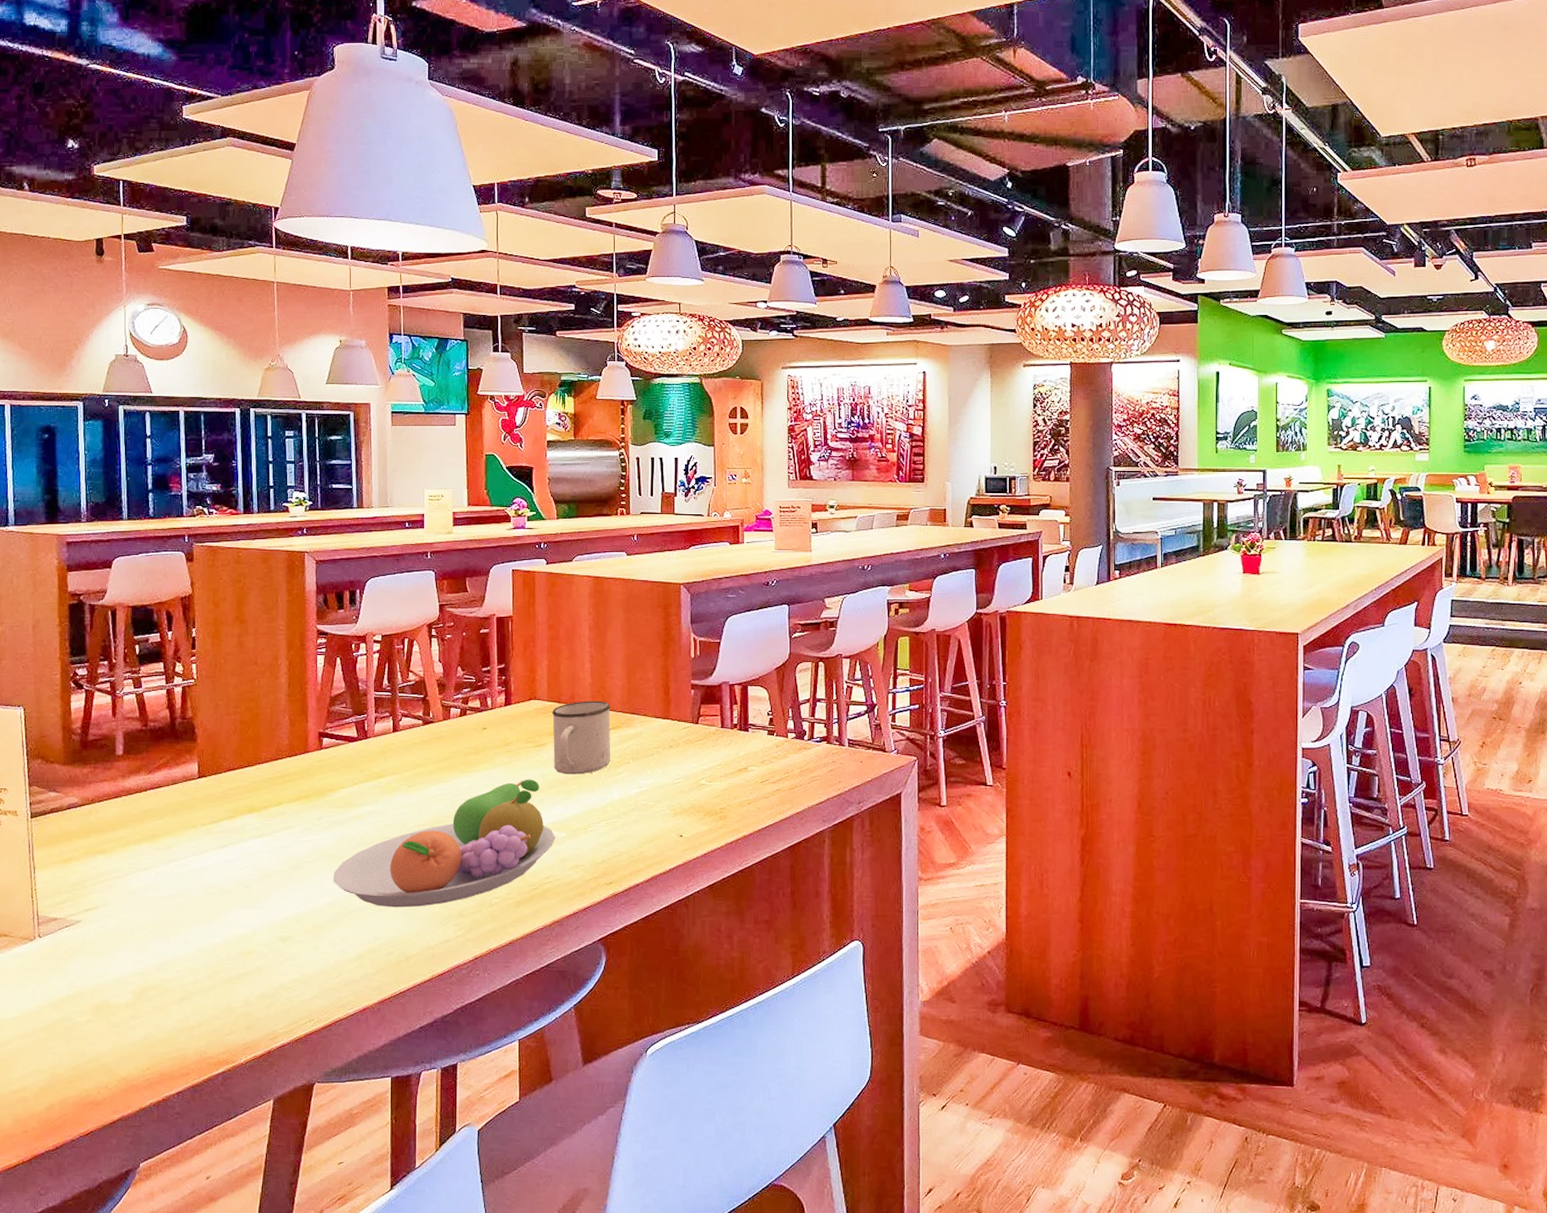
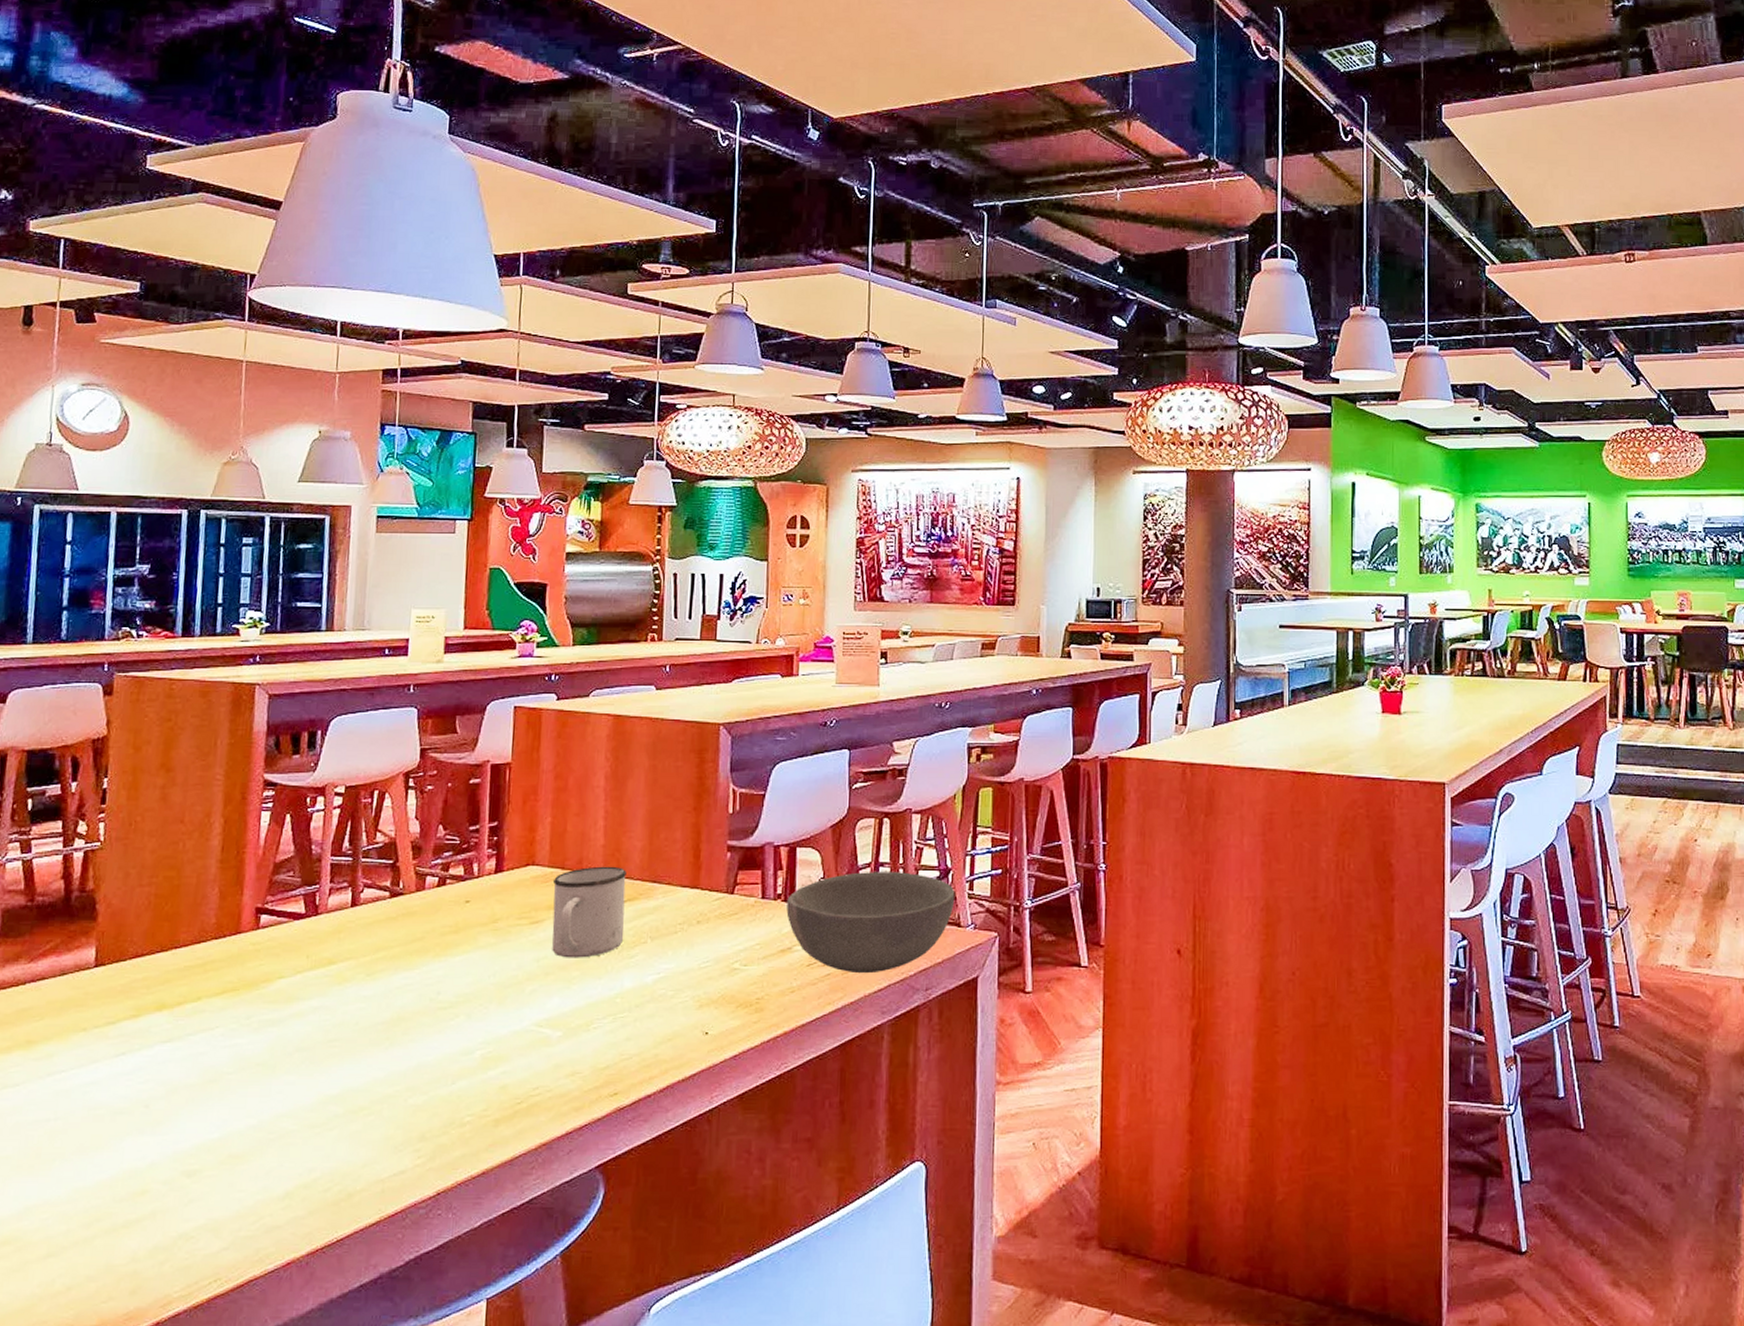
fruit bowl: present [333,779,556,908] -> none [260,964,549,1130]
bowl: none [742,706,880,790] -> present [786,872,955,974]

